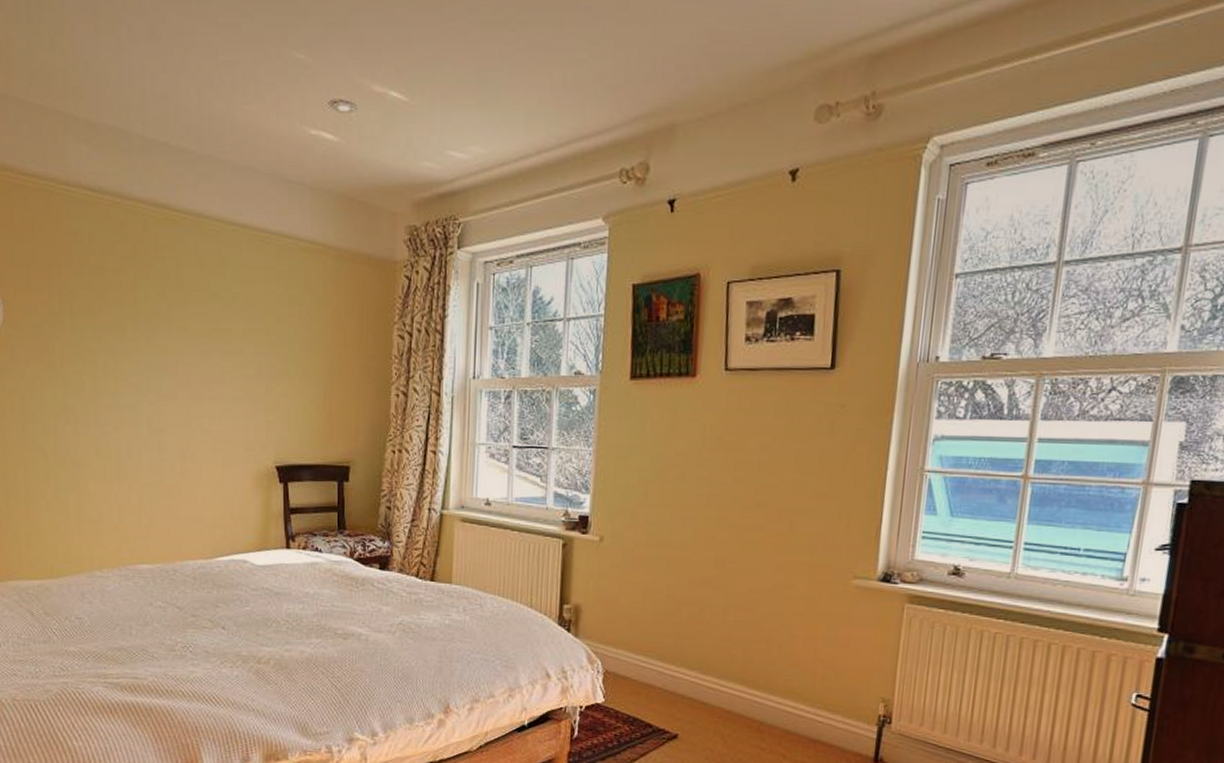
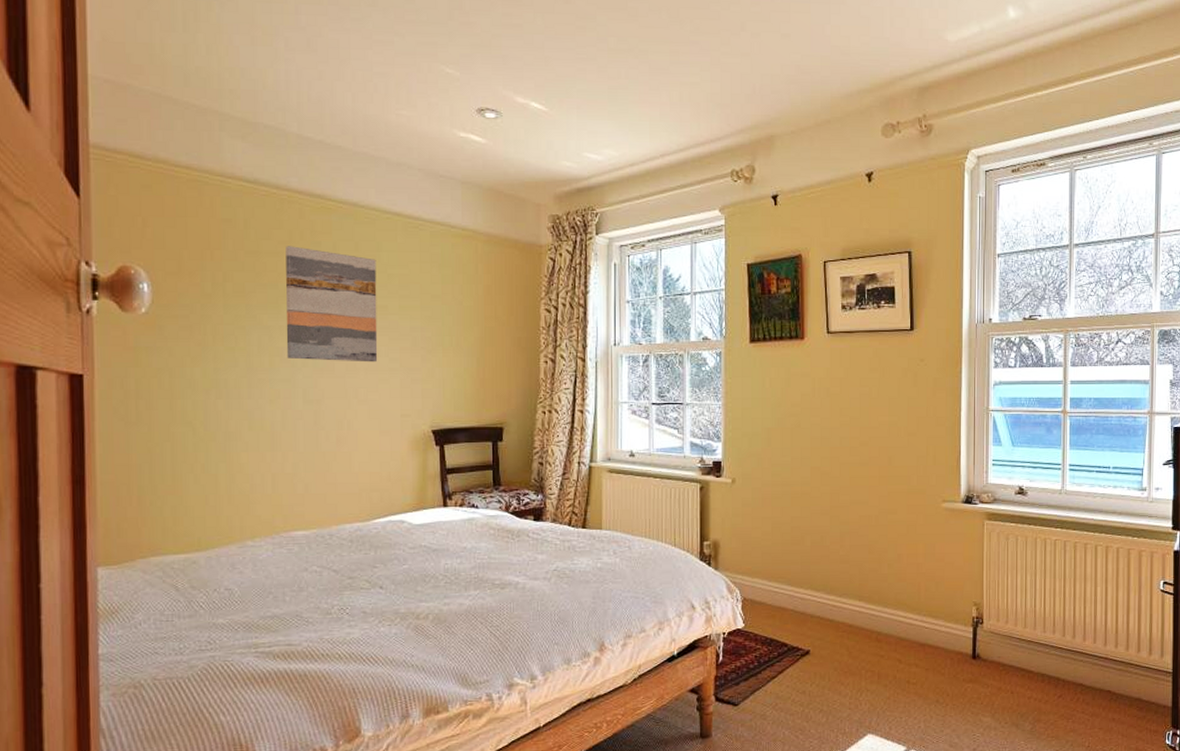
wall art: none [130,261,222,391] -> present [286,246,378,362]

